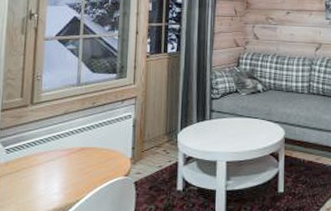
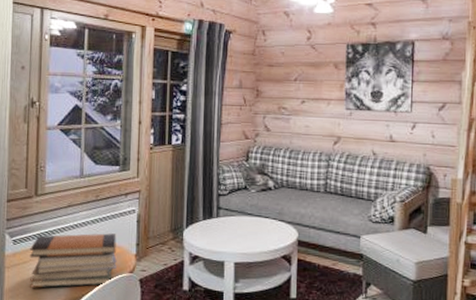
book stack: none [22,139,112,196] -> present [30,233,117,288]

